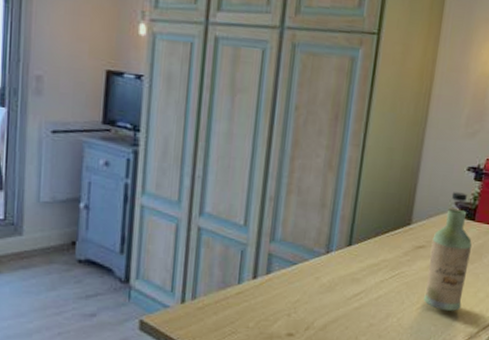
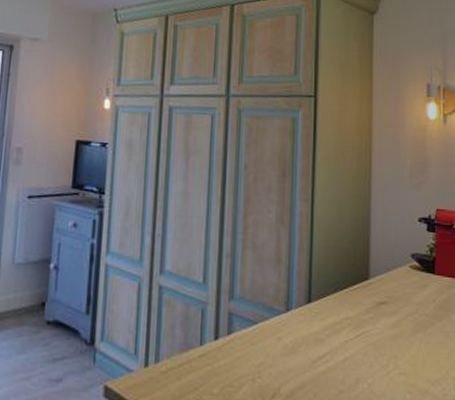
bottle: present [423,192,472,311] -> none [392,244,436,376]

